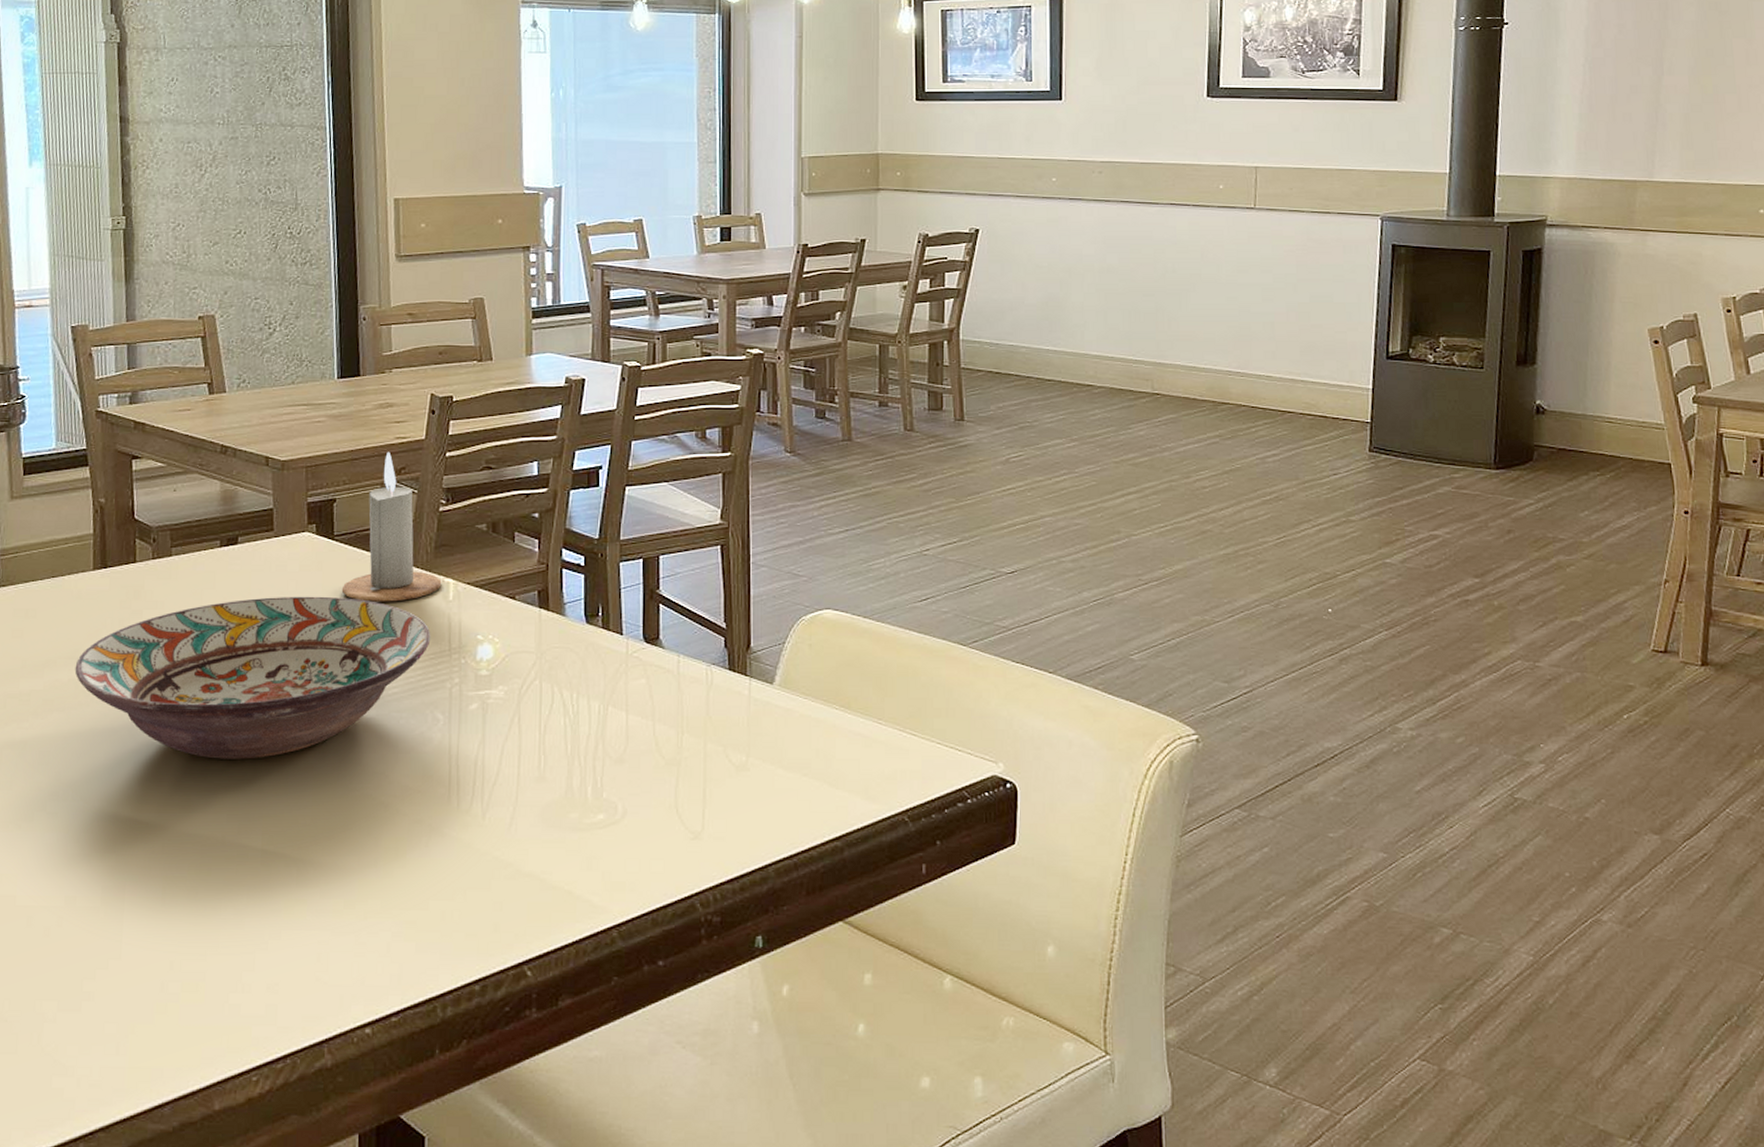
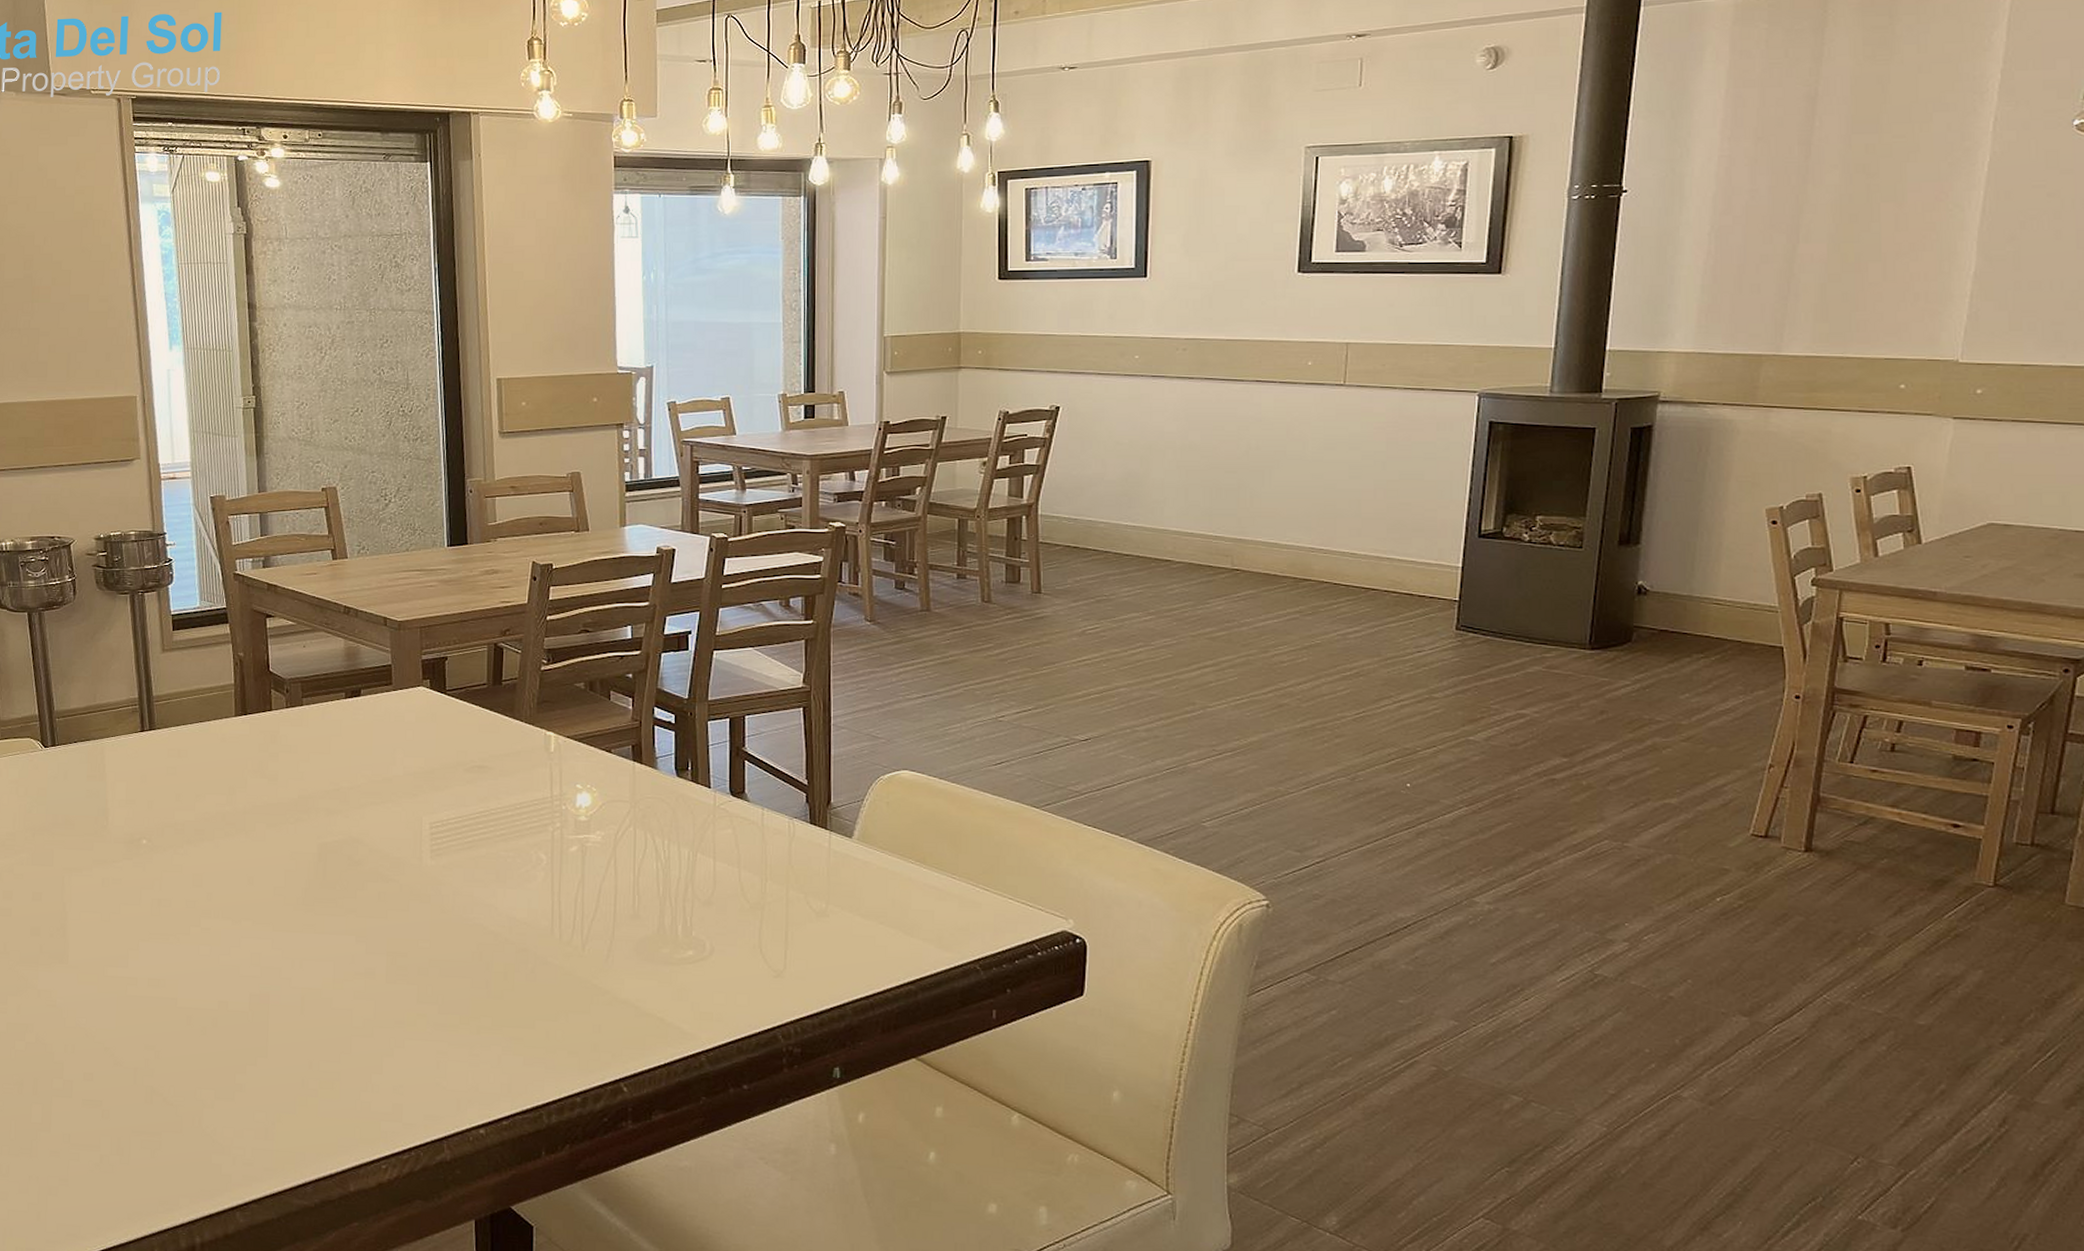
decorative bowl: present [75,596,431,759] -> none [221,744,534,889]
candle: present [341,451,442,602] -> none [453,614,544,752]

